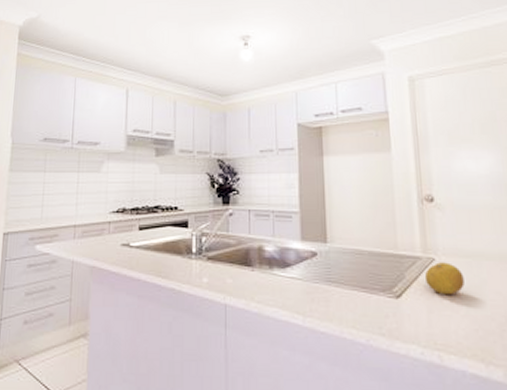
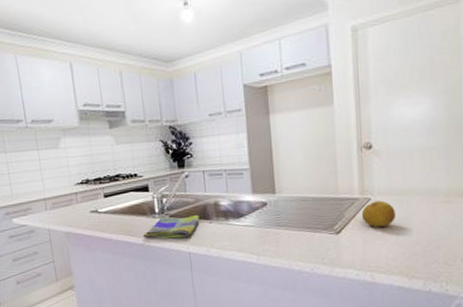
dish towel: none [175,258,240,285] -> present [142,215,199,239]

